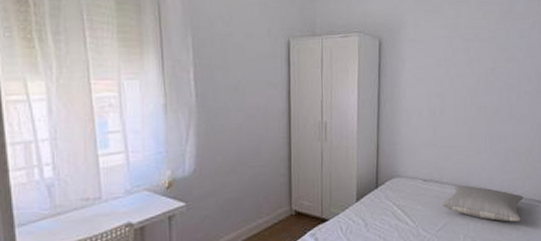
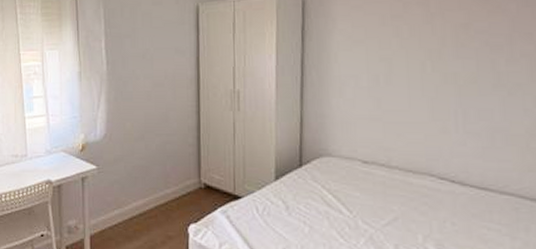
pillow: present [442,185,524,222] -> none [390,172,522,227]

